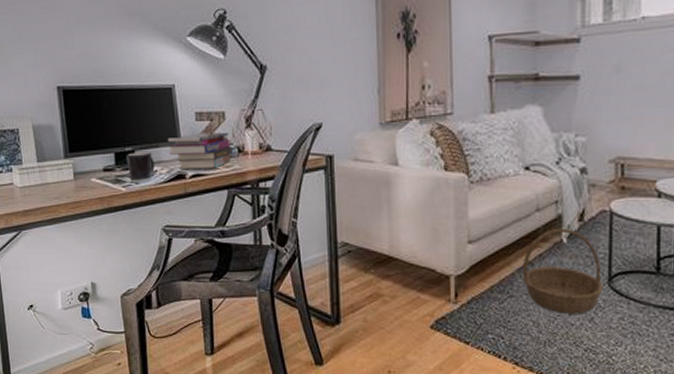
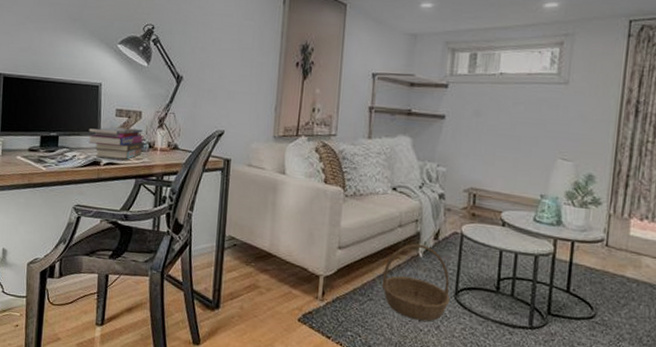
mug: present [126,152,155,183] -> none [50,137,74,165]

